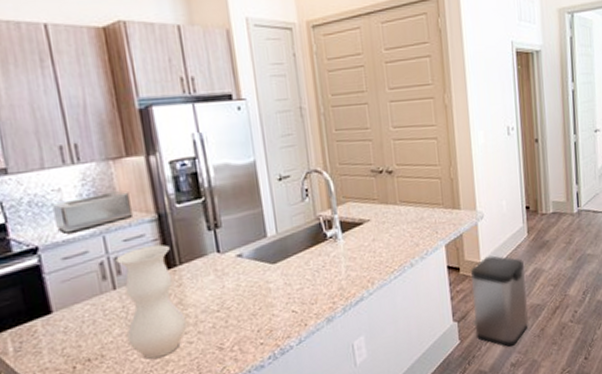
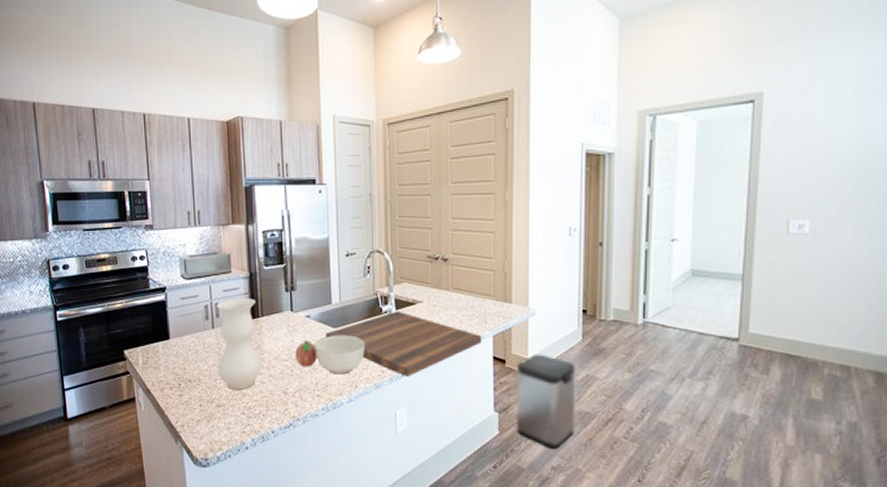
fruit: none [227,282,257,315] -> present [295,340,318,367]
bowl: none [250,268,312,317] -> present [314,335,366,375]
cutting board: none [264,233,435,304] -> present [326,311,482,378]

